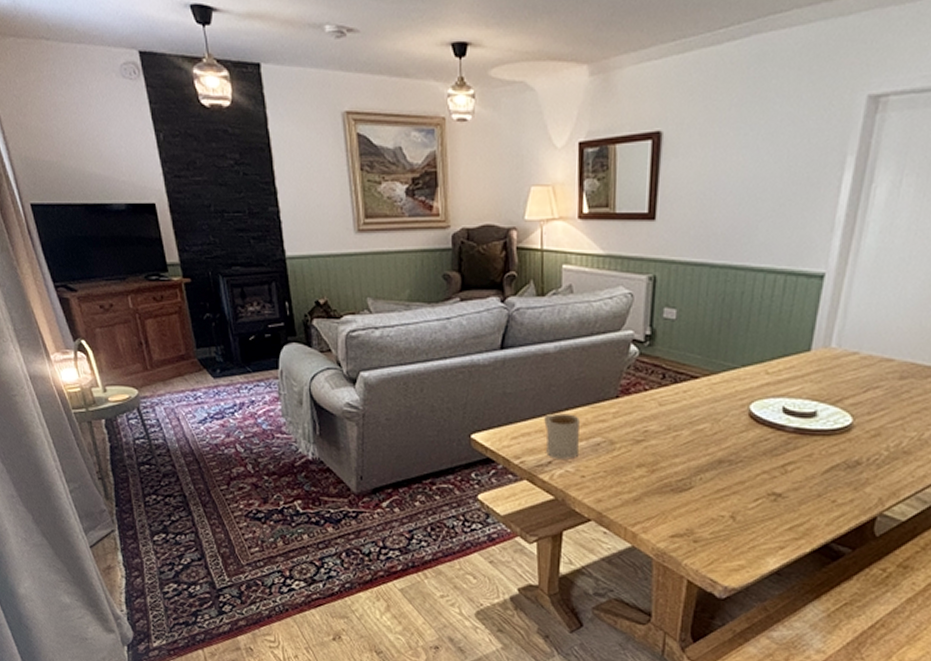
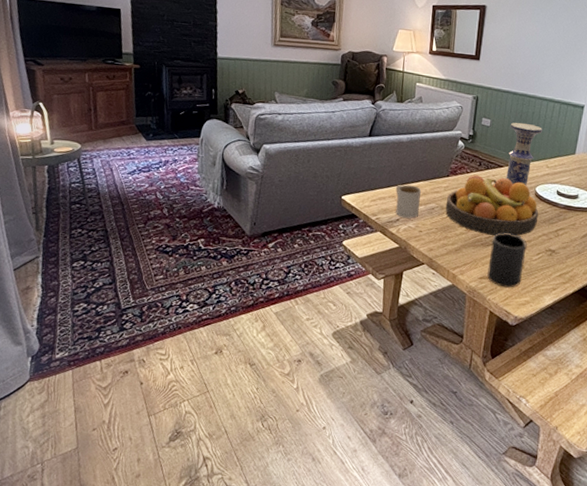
fruit bowl: none [616,393,756,477] -> present [445,175,539,237]
mug: none [682,472,739,549] -> present [487,233,527,288]
vase: none [703,309,758,404] -> present [506,122,542,186]

